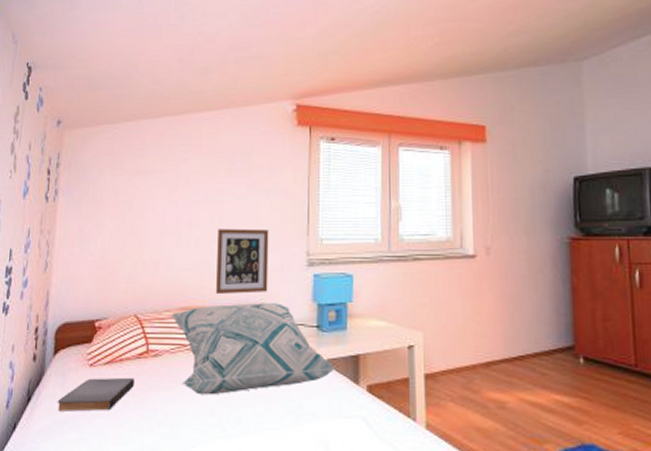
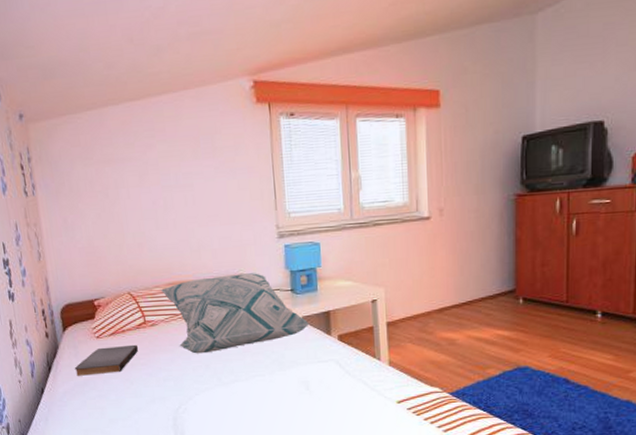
picture frame: present [216,228,269,295] -> none [192,207,245,270]

